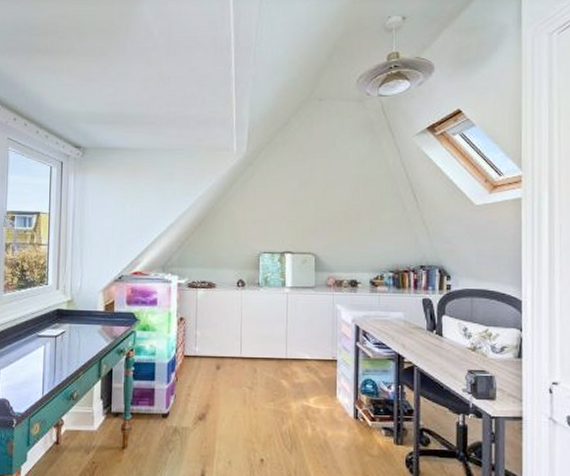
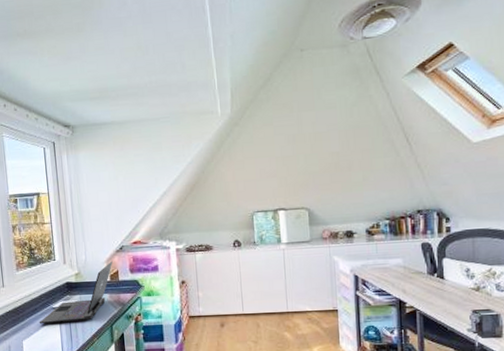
laptop: none [21,290,109,353] -> present [39,261,113,324]

